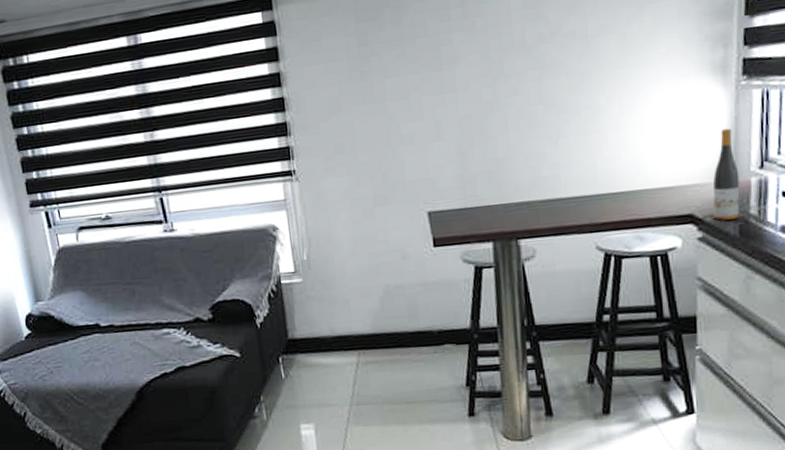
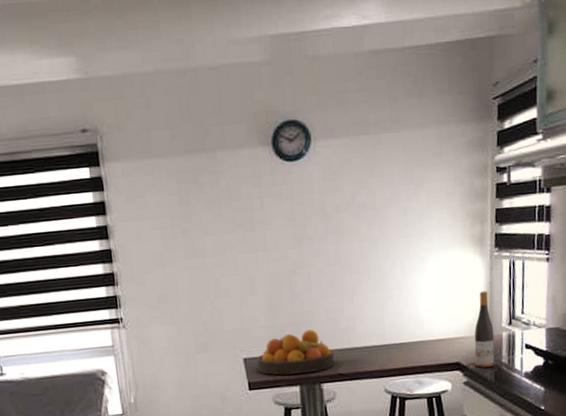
fruit bowl: none [442,178,535,230] -> present [256,329,335,375]

